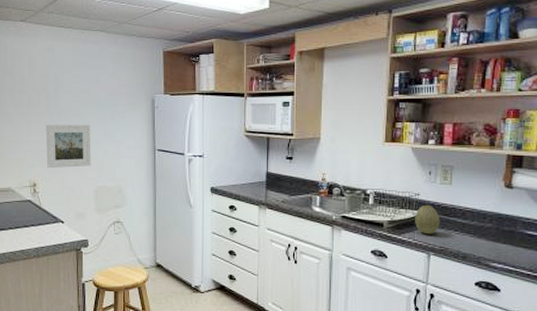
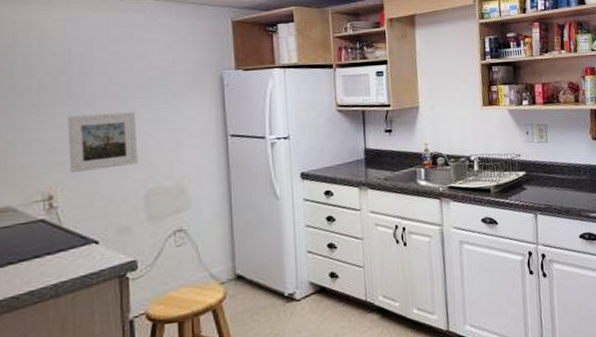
fruit: present [415,204,440,235] -> none [518,164,542,195]

